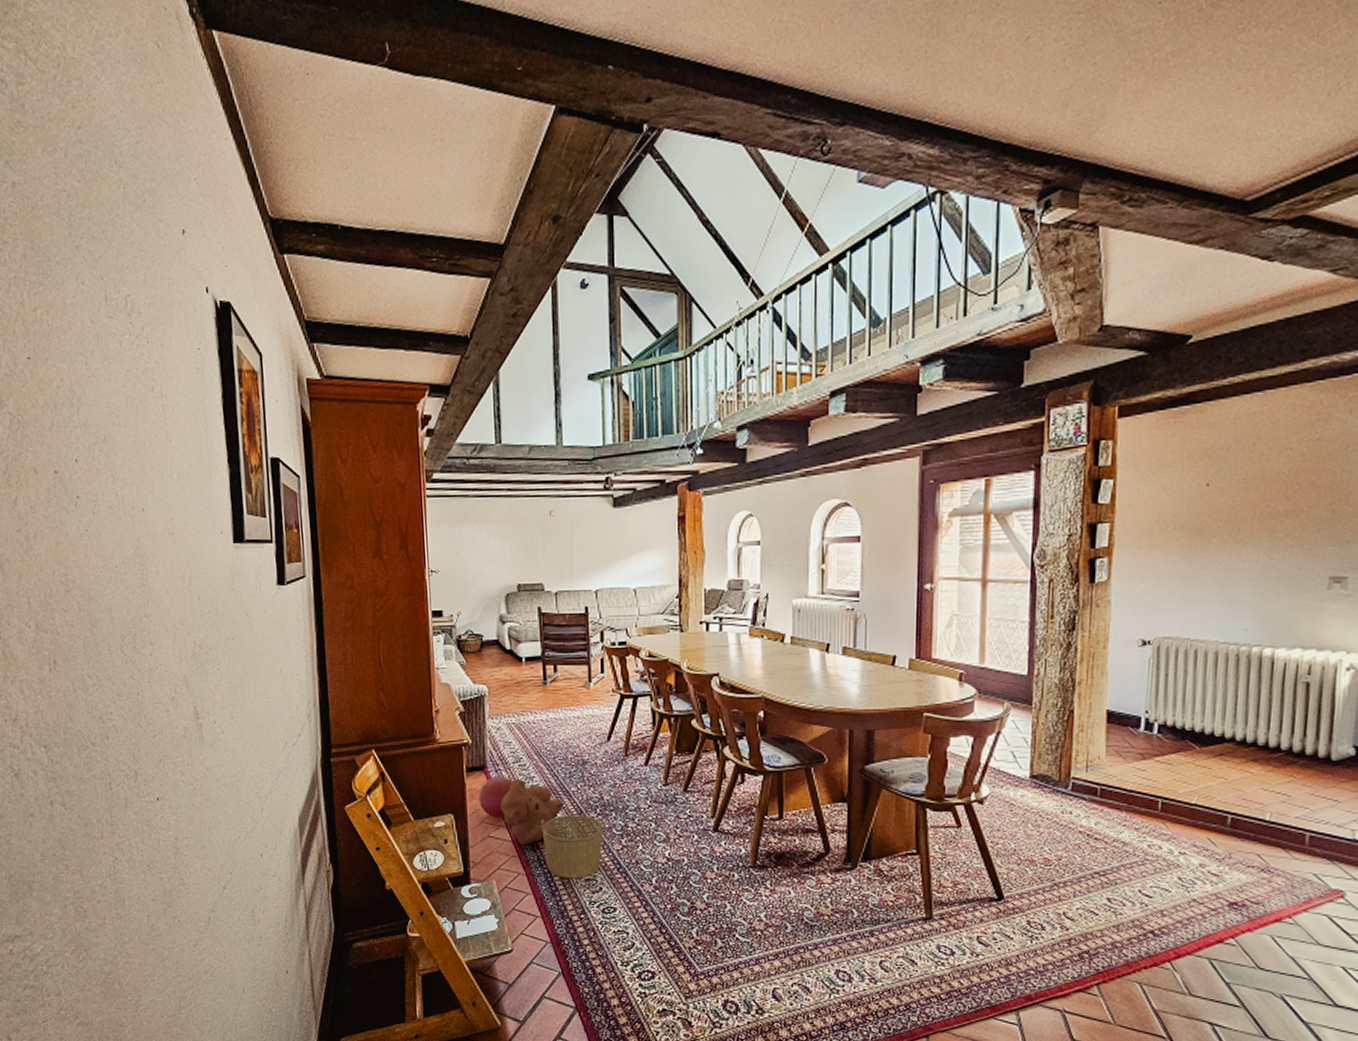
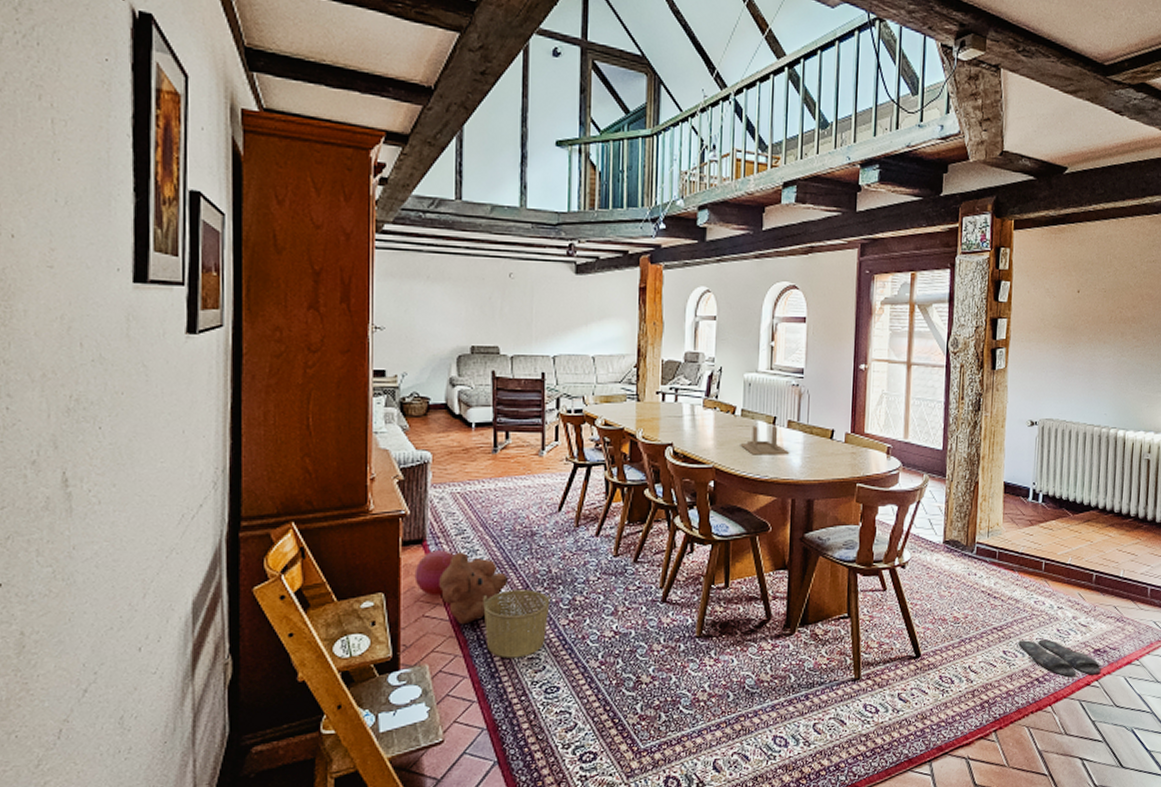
napkin holder: none [790,653,846,684] -> present [740,425,790,455]
slippers: none [1126,888,1239,933] -> present [1018,639,1101,678]

